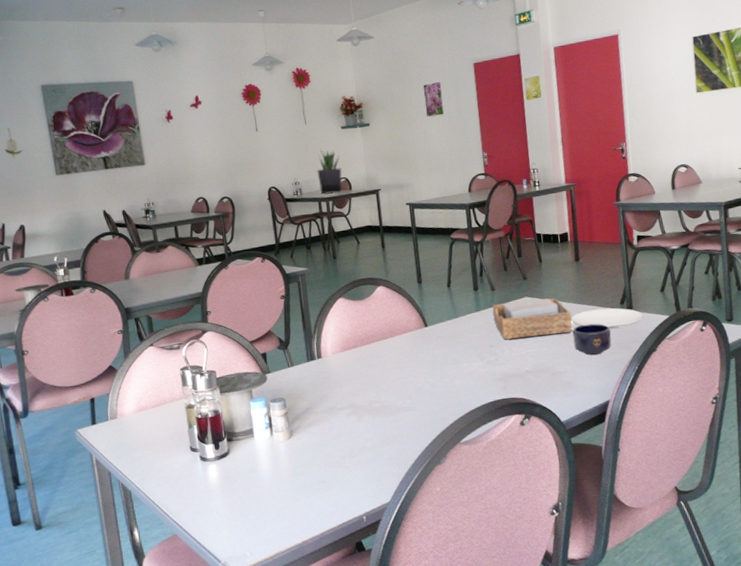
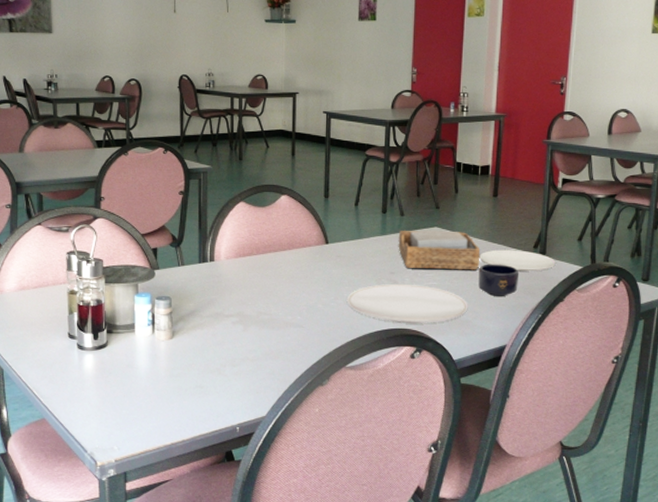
planter: present [317,149,343,194] -> none [233,41,260,91]
plate: none [452,353,568,393] -> present [346,283,468,323]

